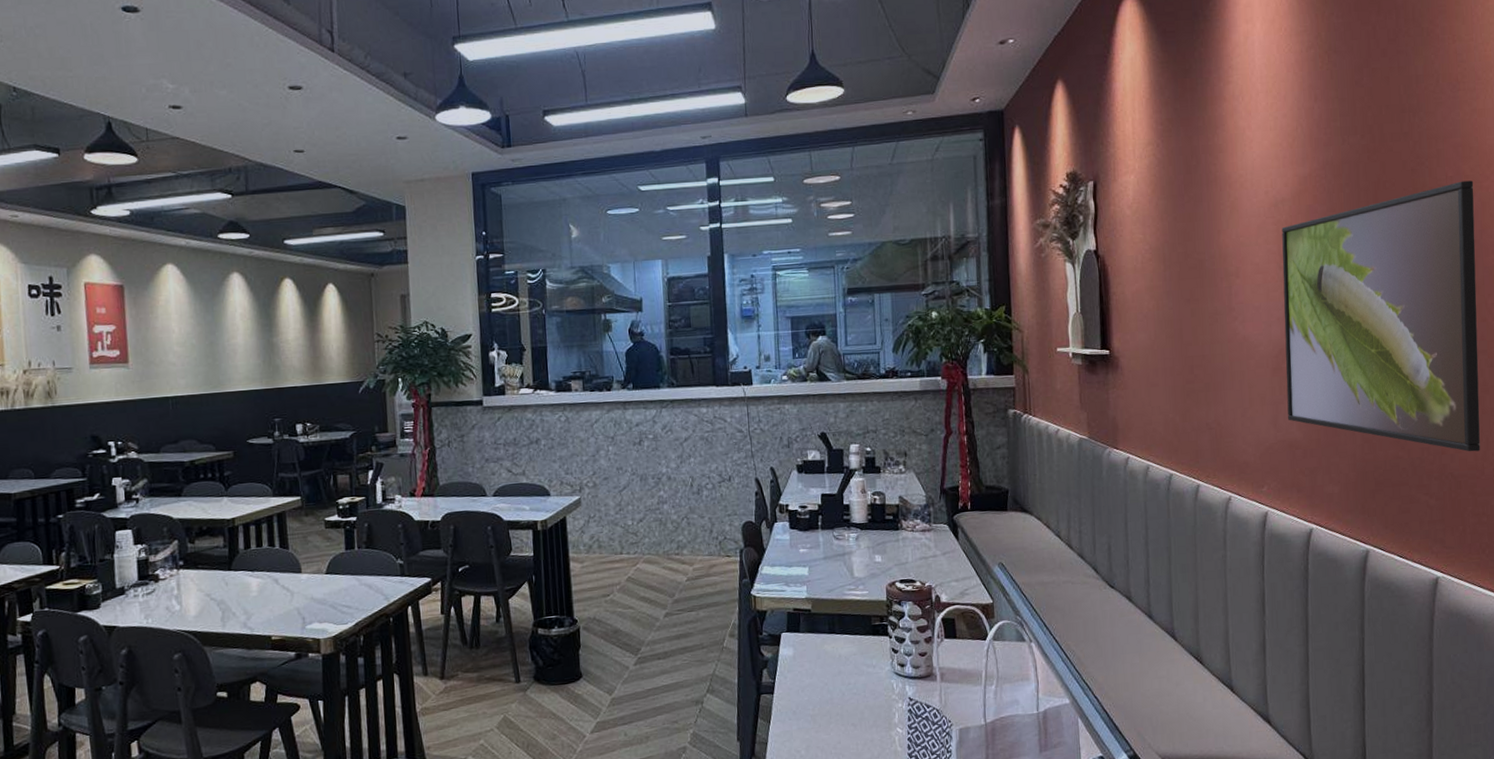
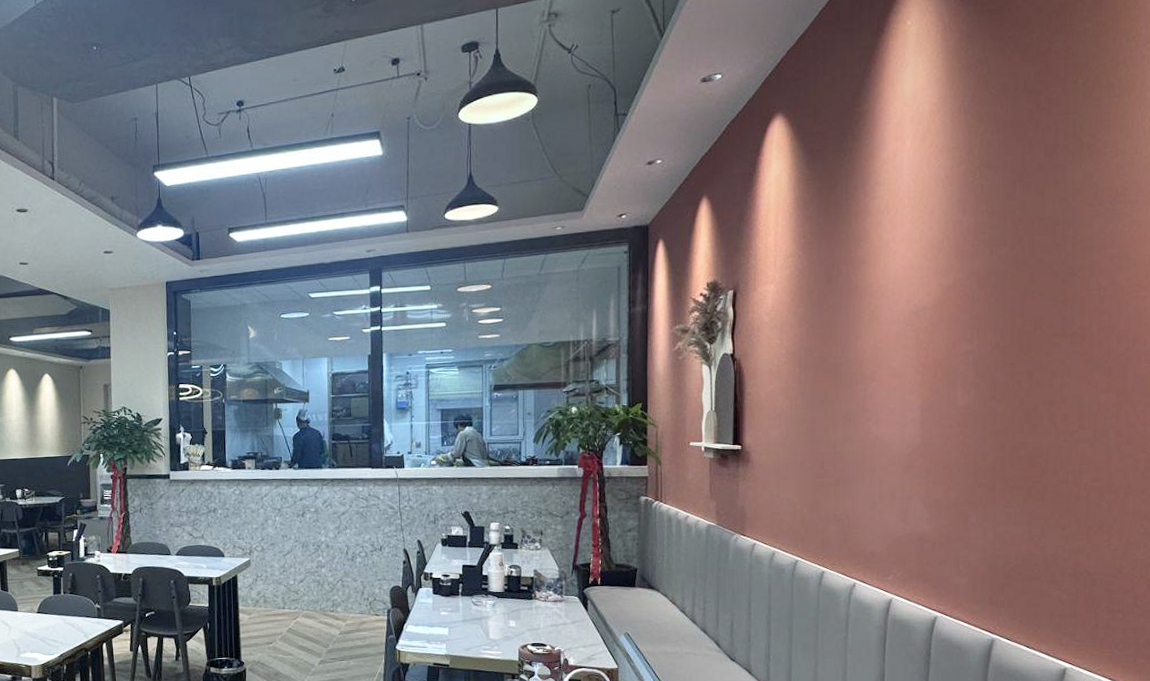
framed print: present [1281,180,1480,452] -> none [918,290,1129,552]

